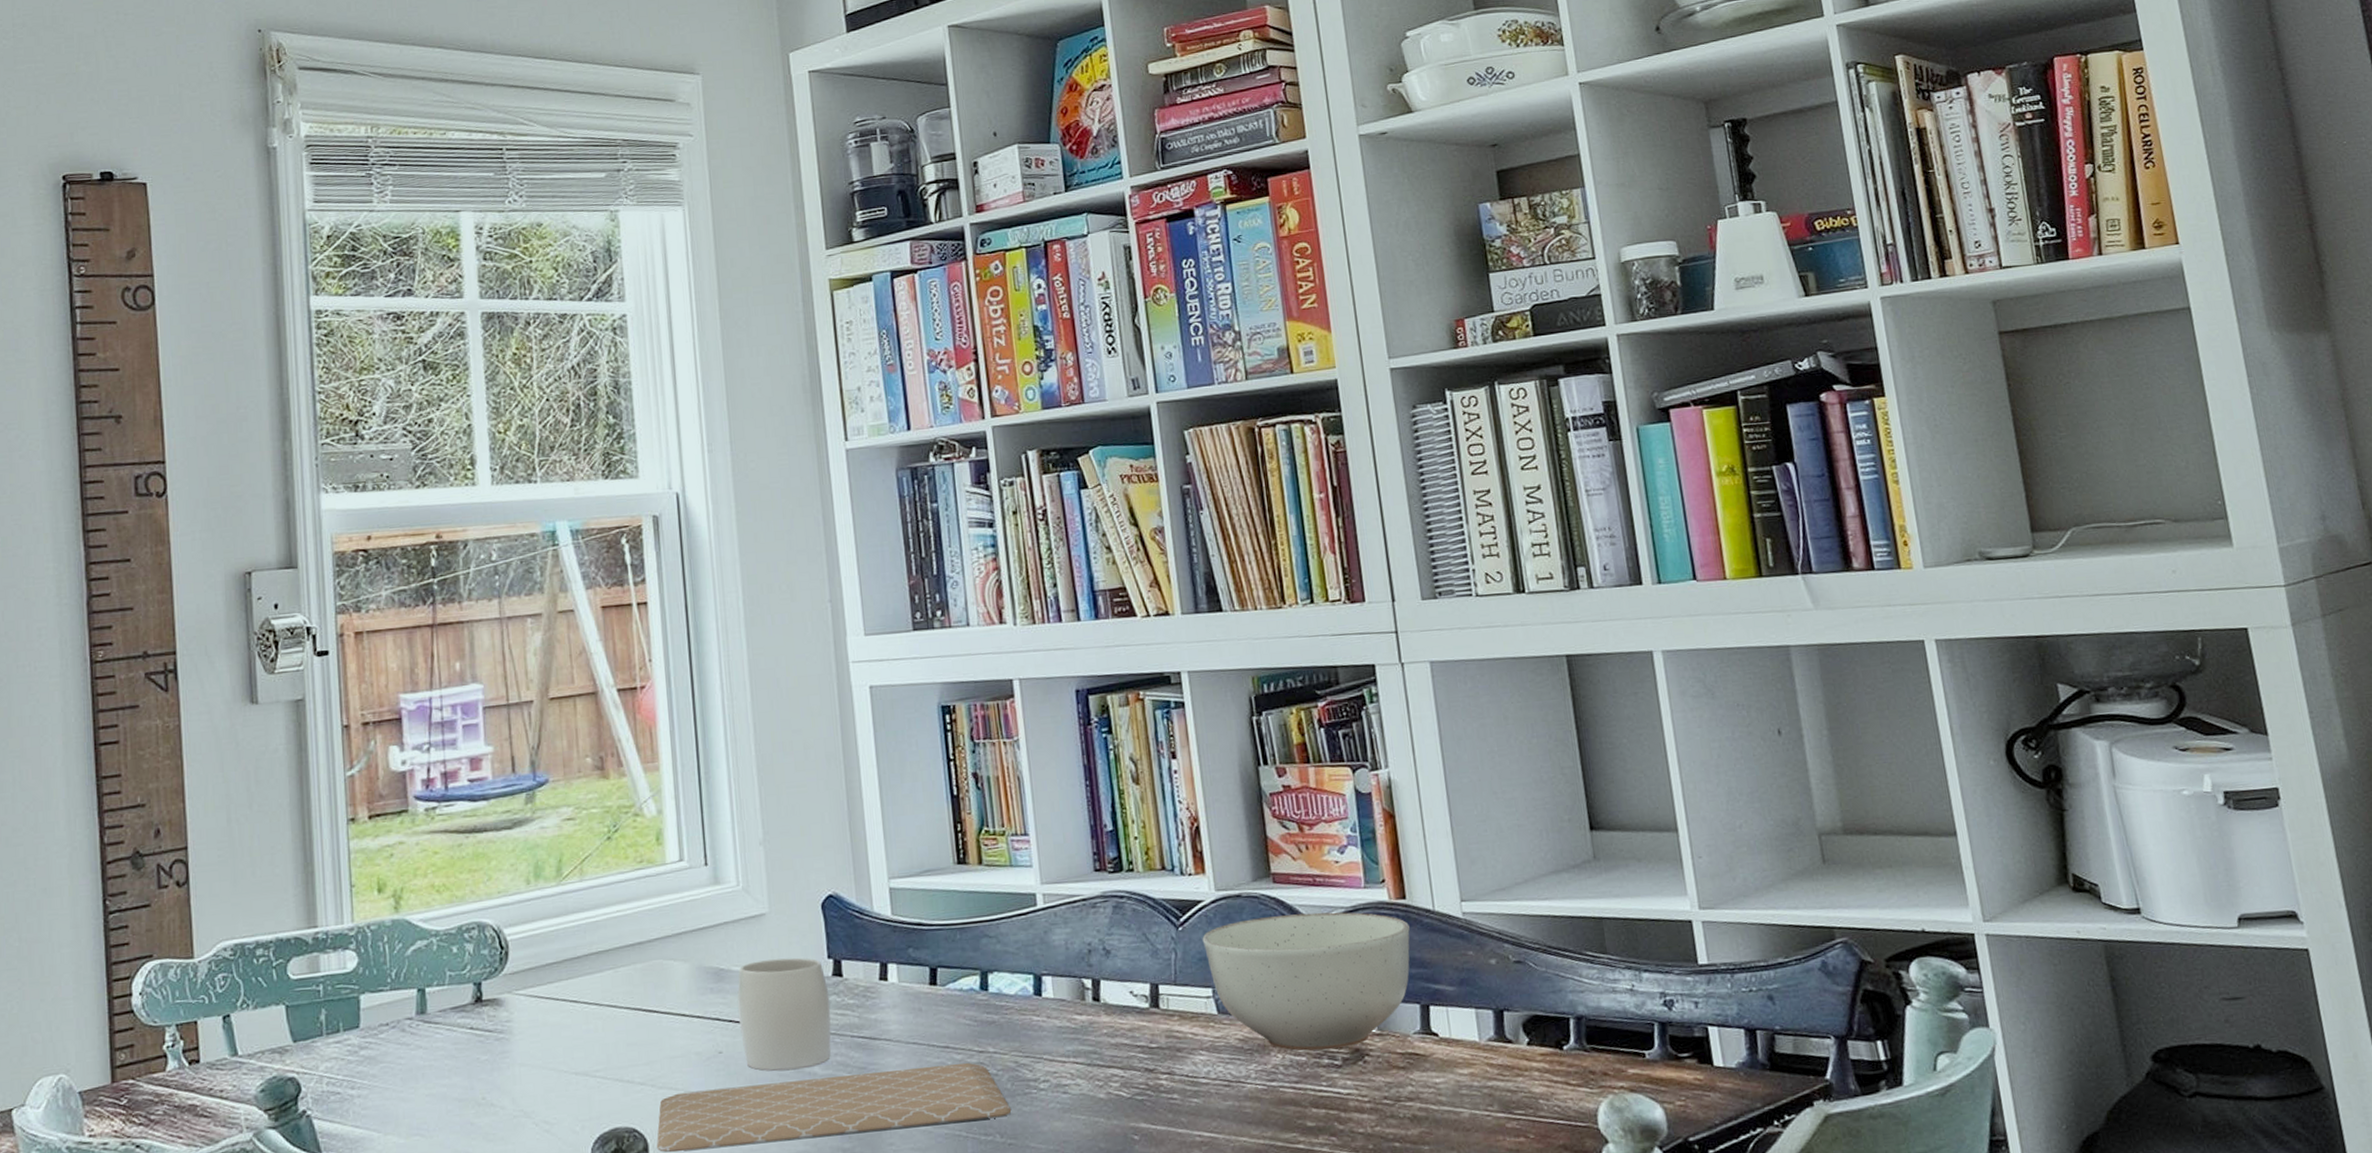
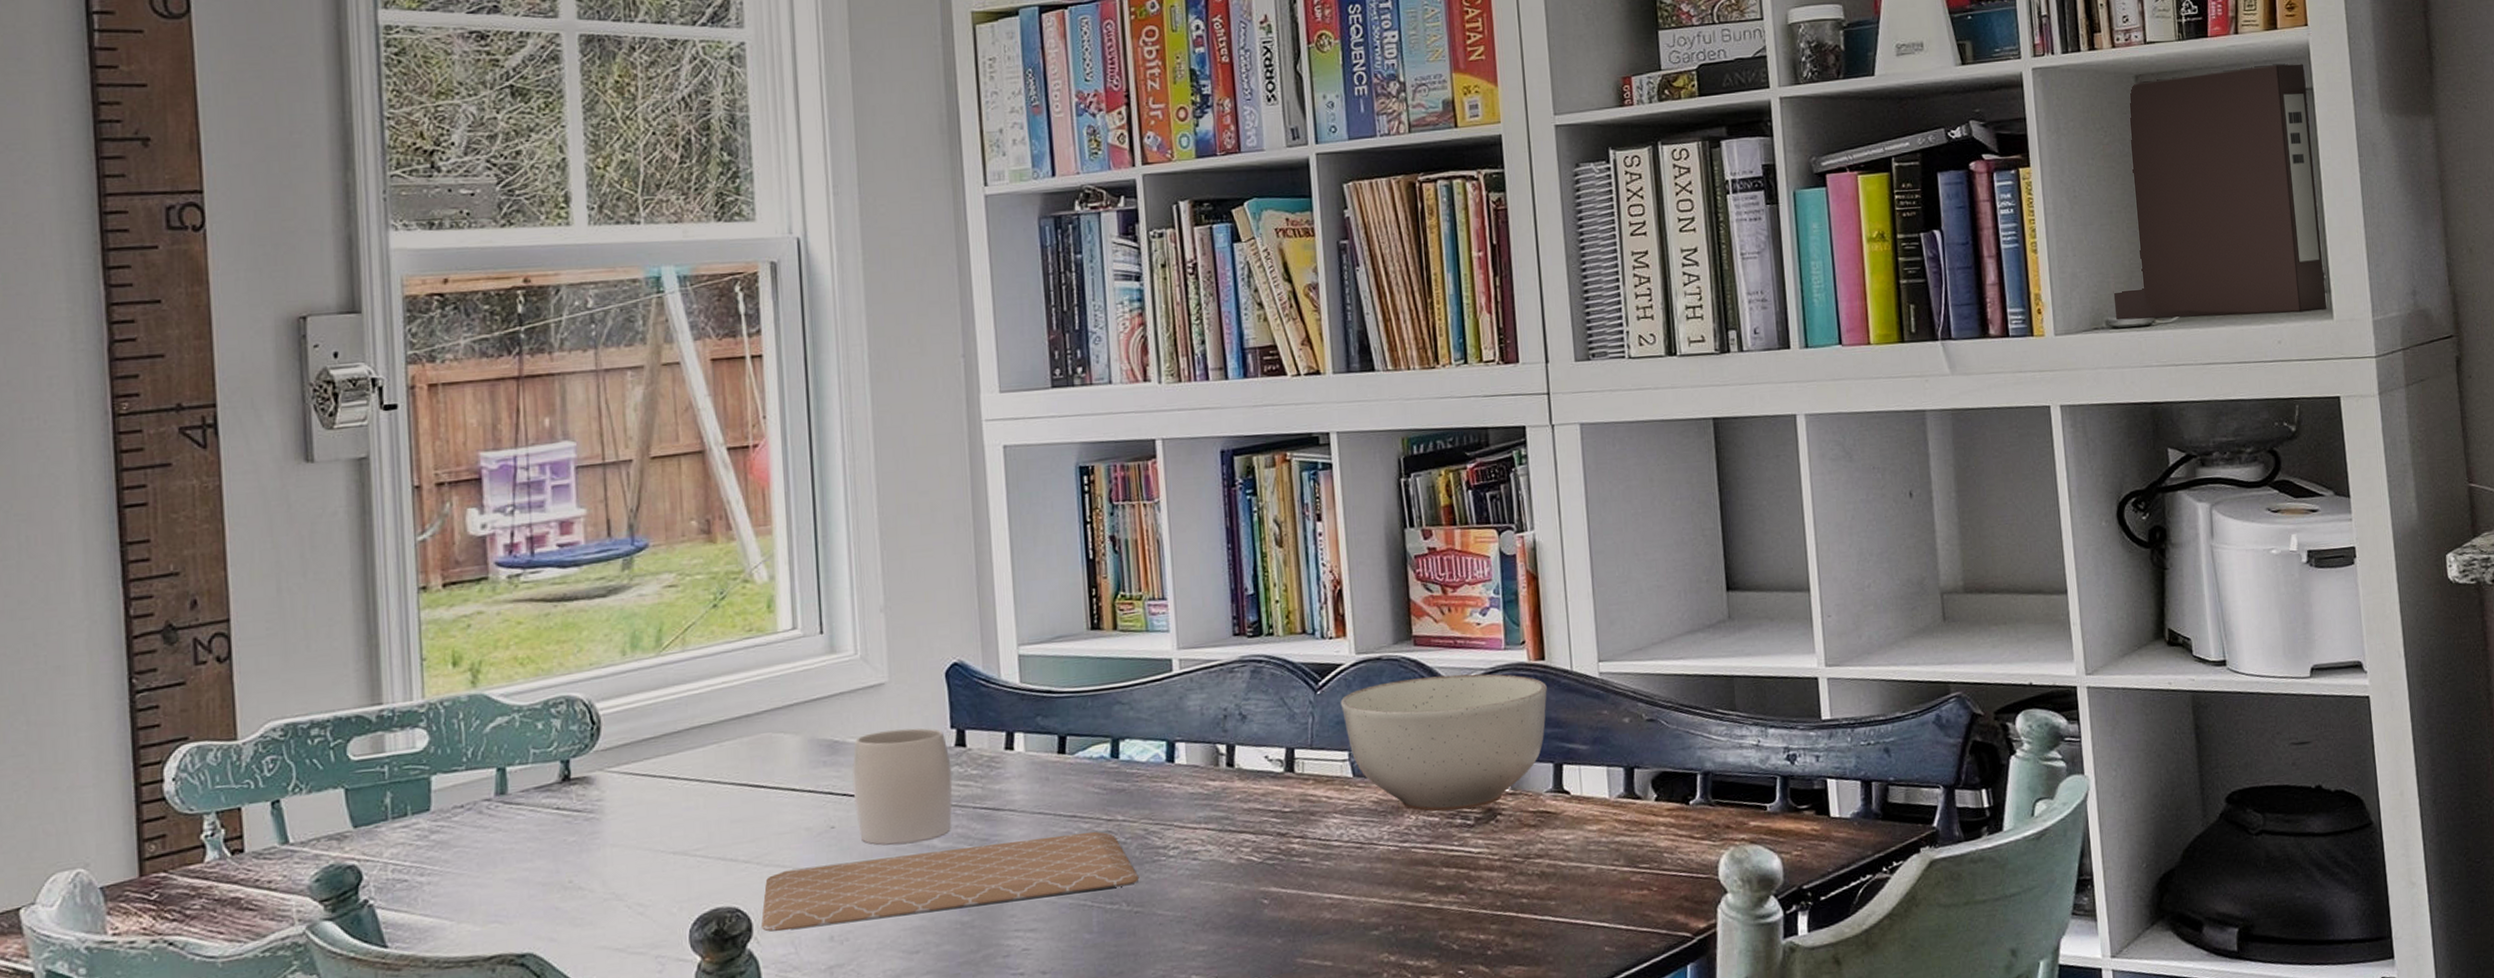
binder: none [1984,283,2224,551] -> present [2113,63,2326,320]

